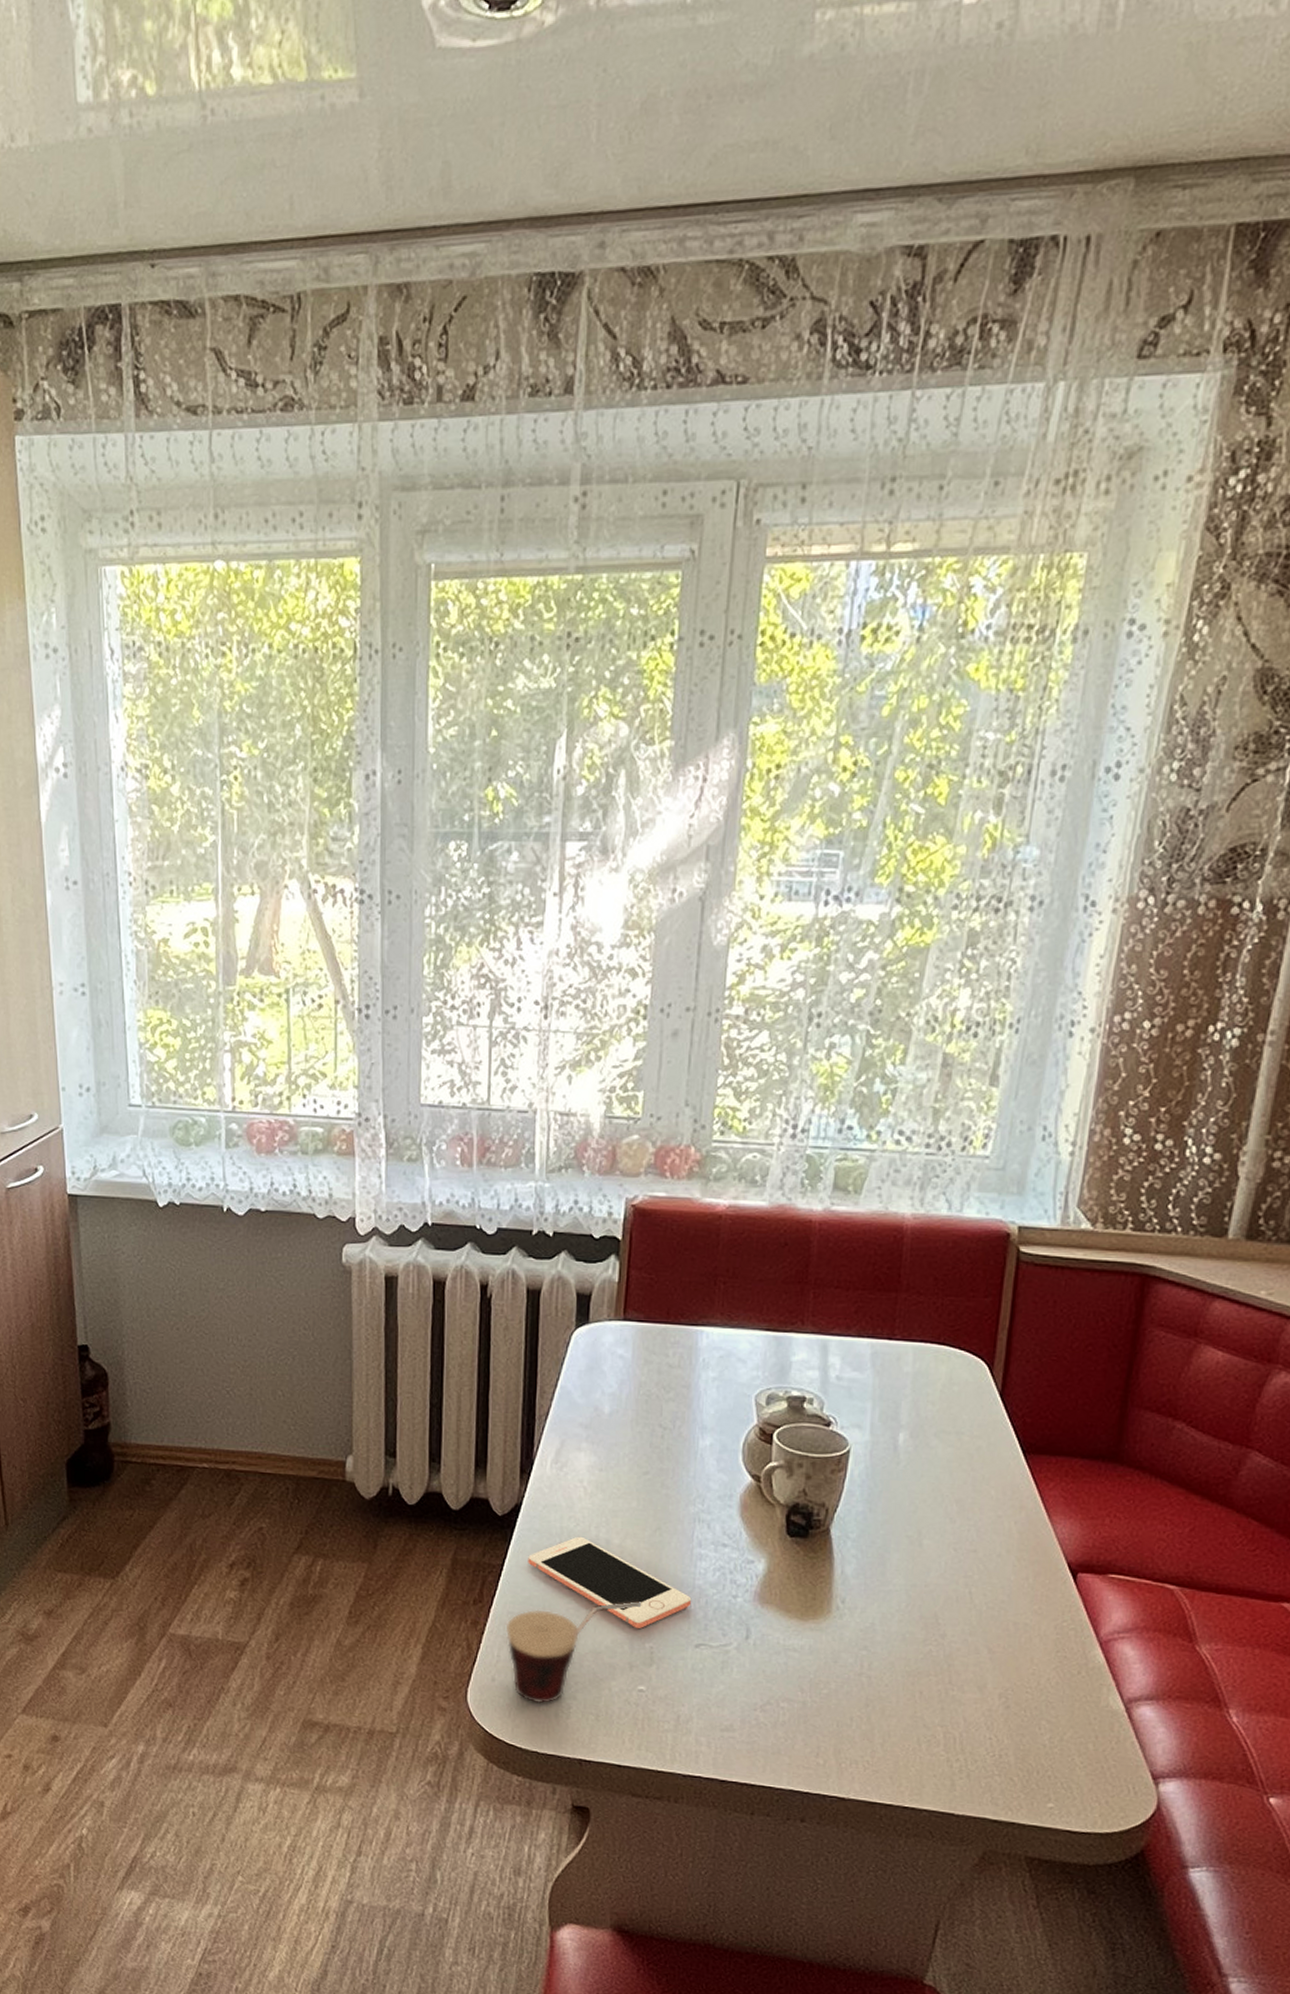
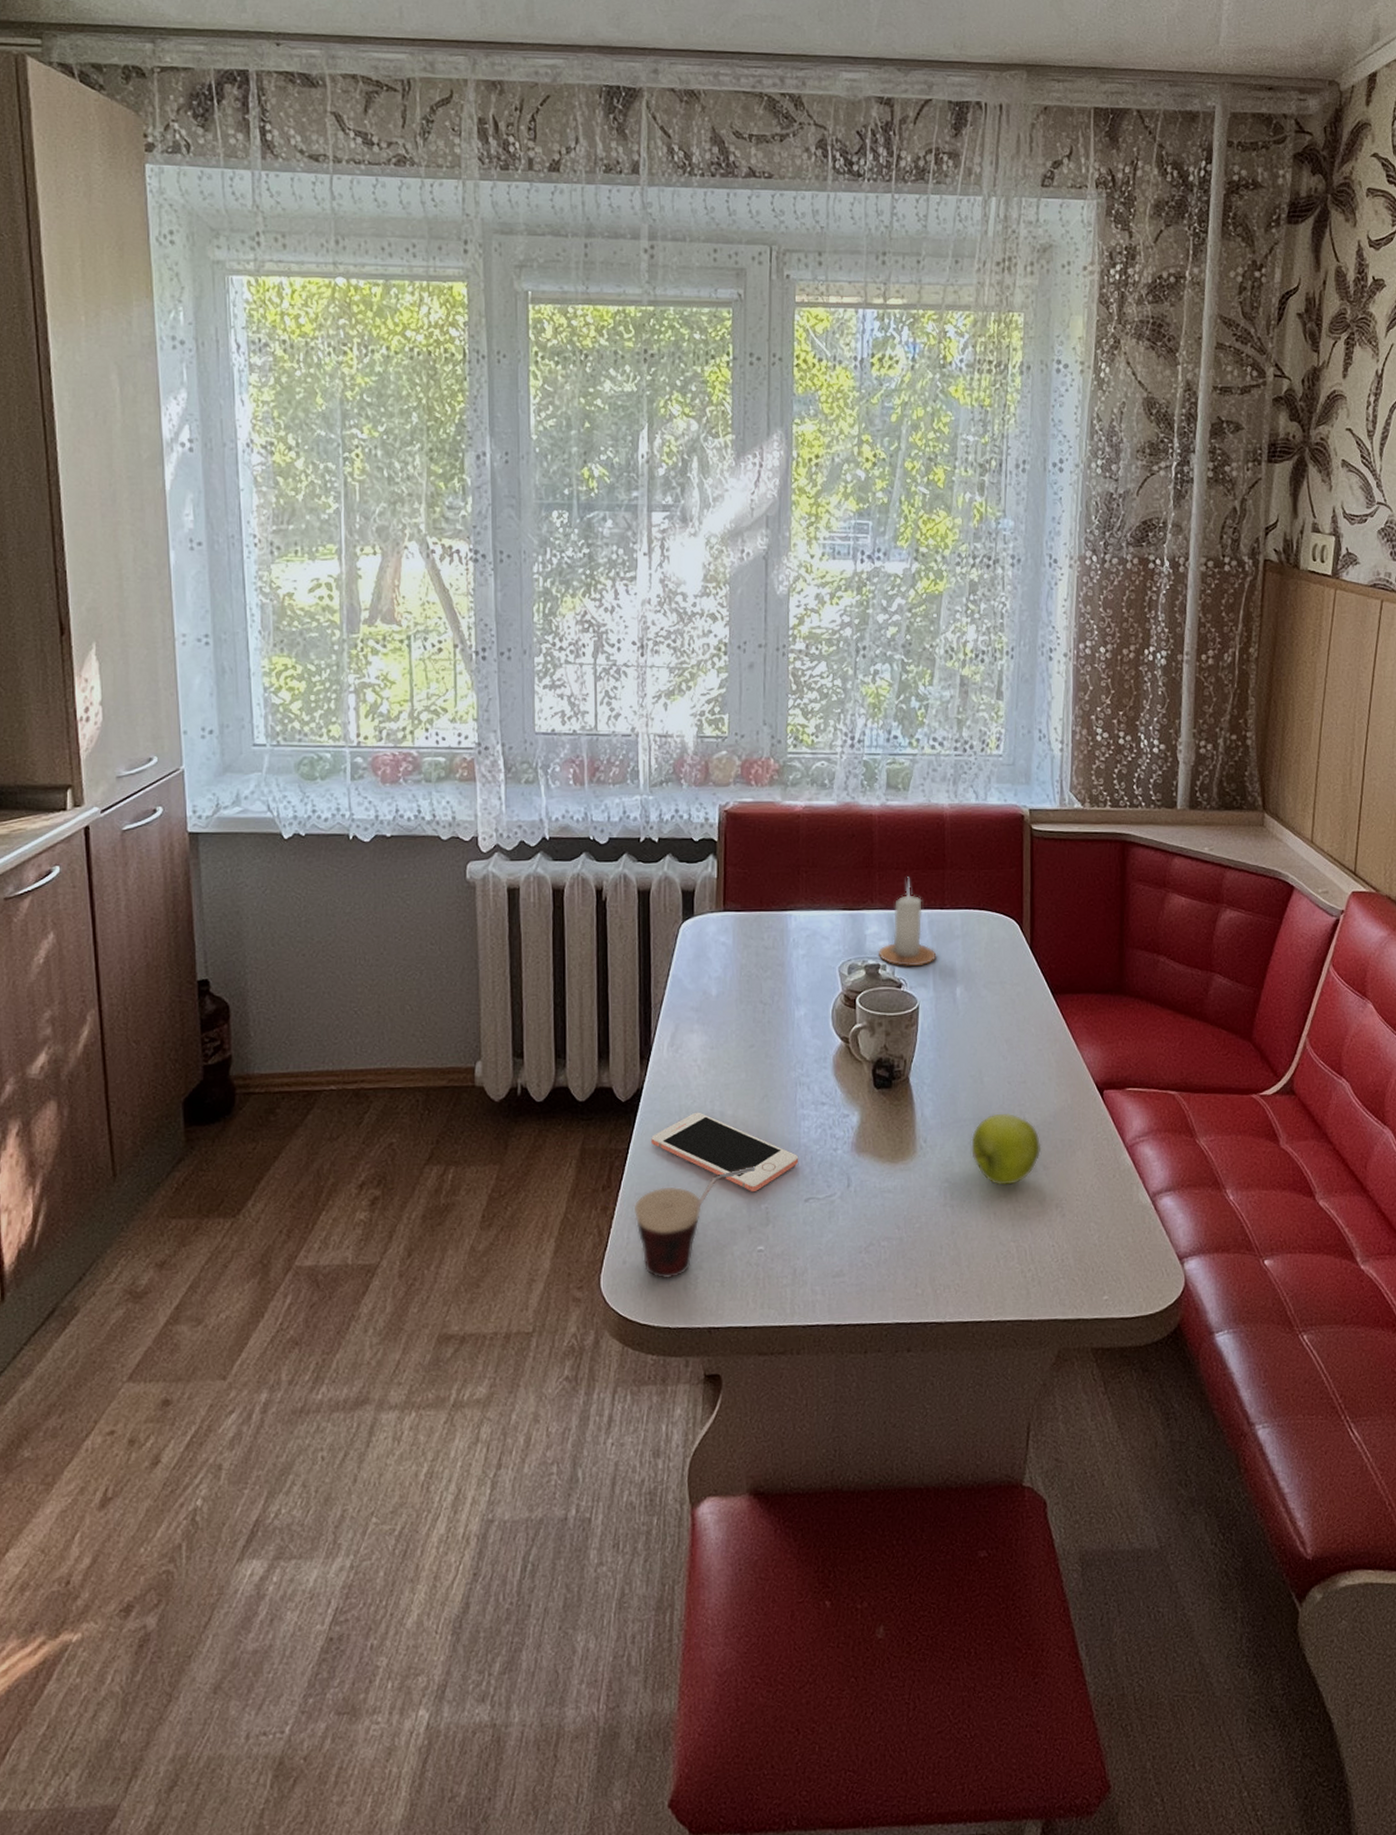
candle: none [804,1298,878,1403] -> present [878,877,937,967]
apple: none [899,1582,989,1664] -> present [971,1113,1042,1186]

